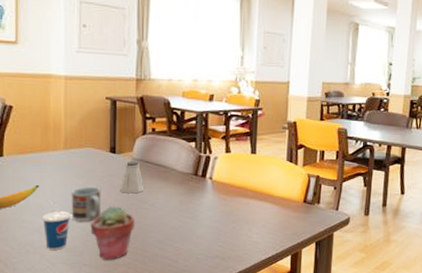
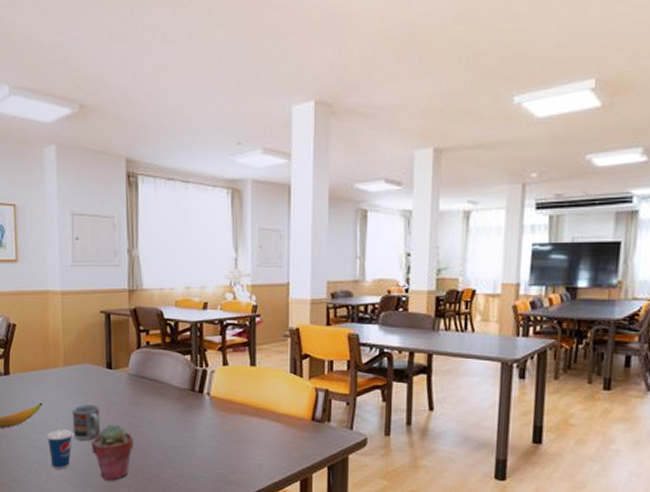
saltshaker: present [120,161,143,194] -> none [117,376,140,411]

